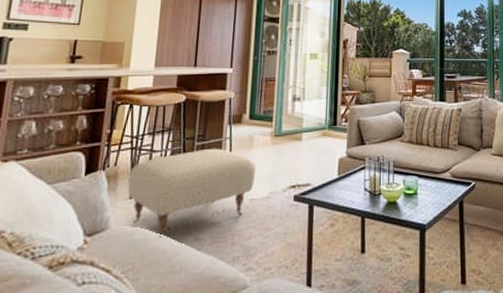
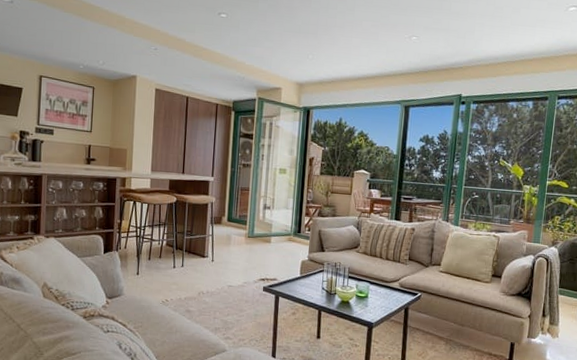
ottoman: present [127,148,255,238] -> none [135,242,232,306]

